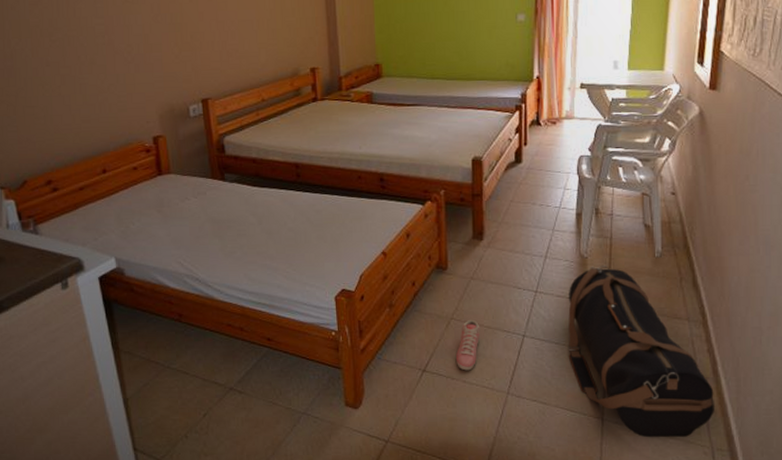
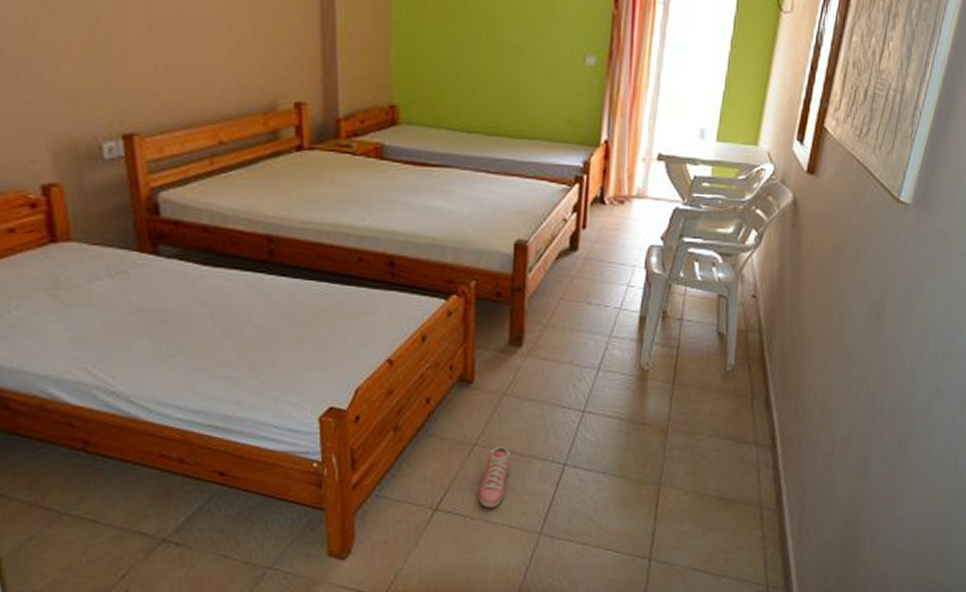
duffel bag: present [568,264,714,438] -> none [616,379,776,578]

